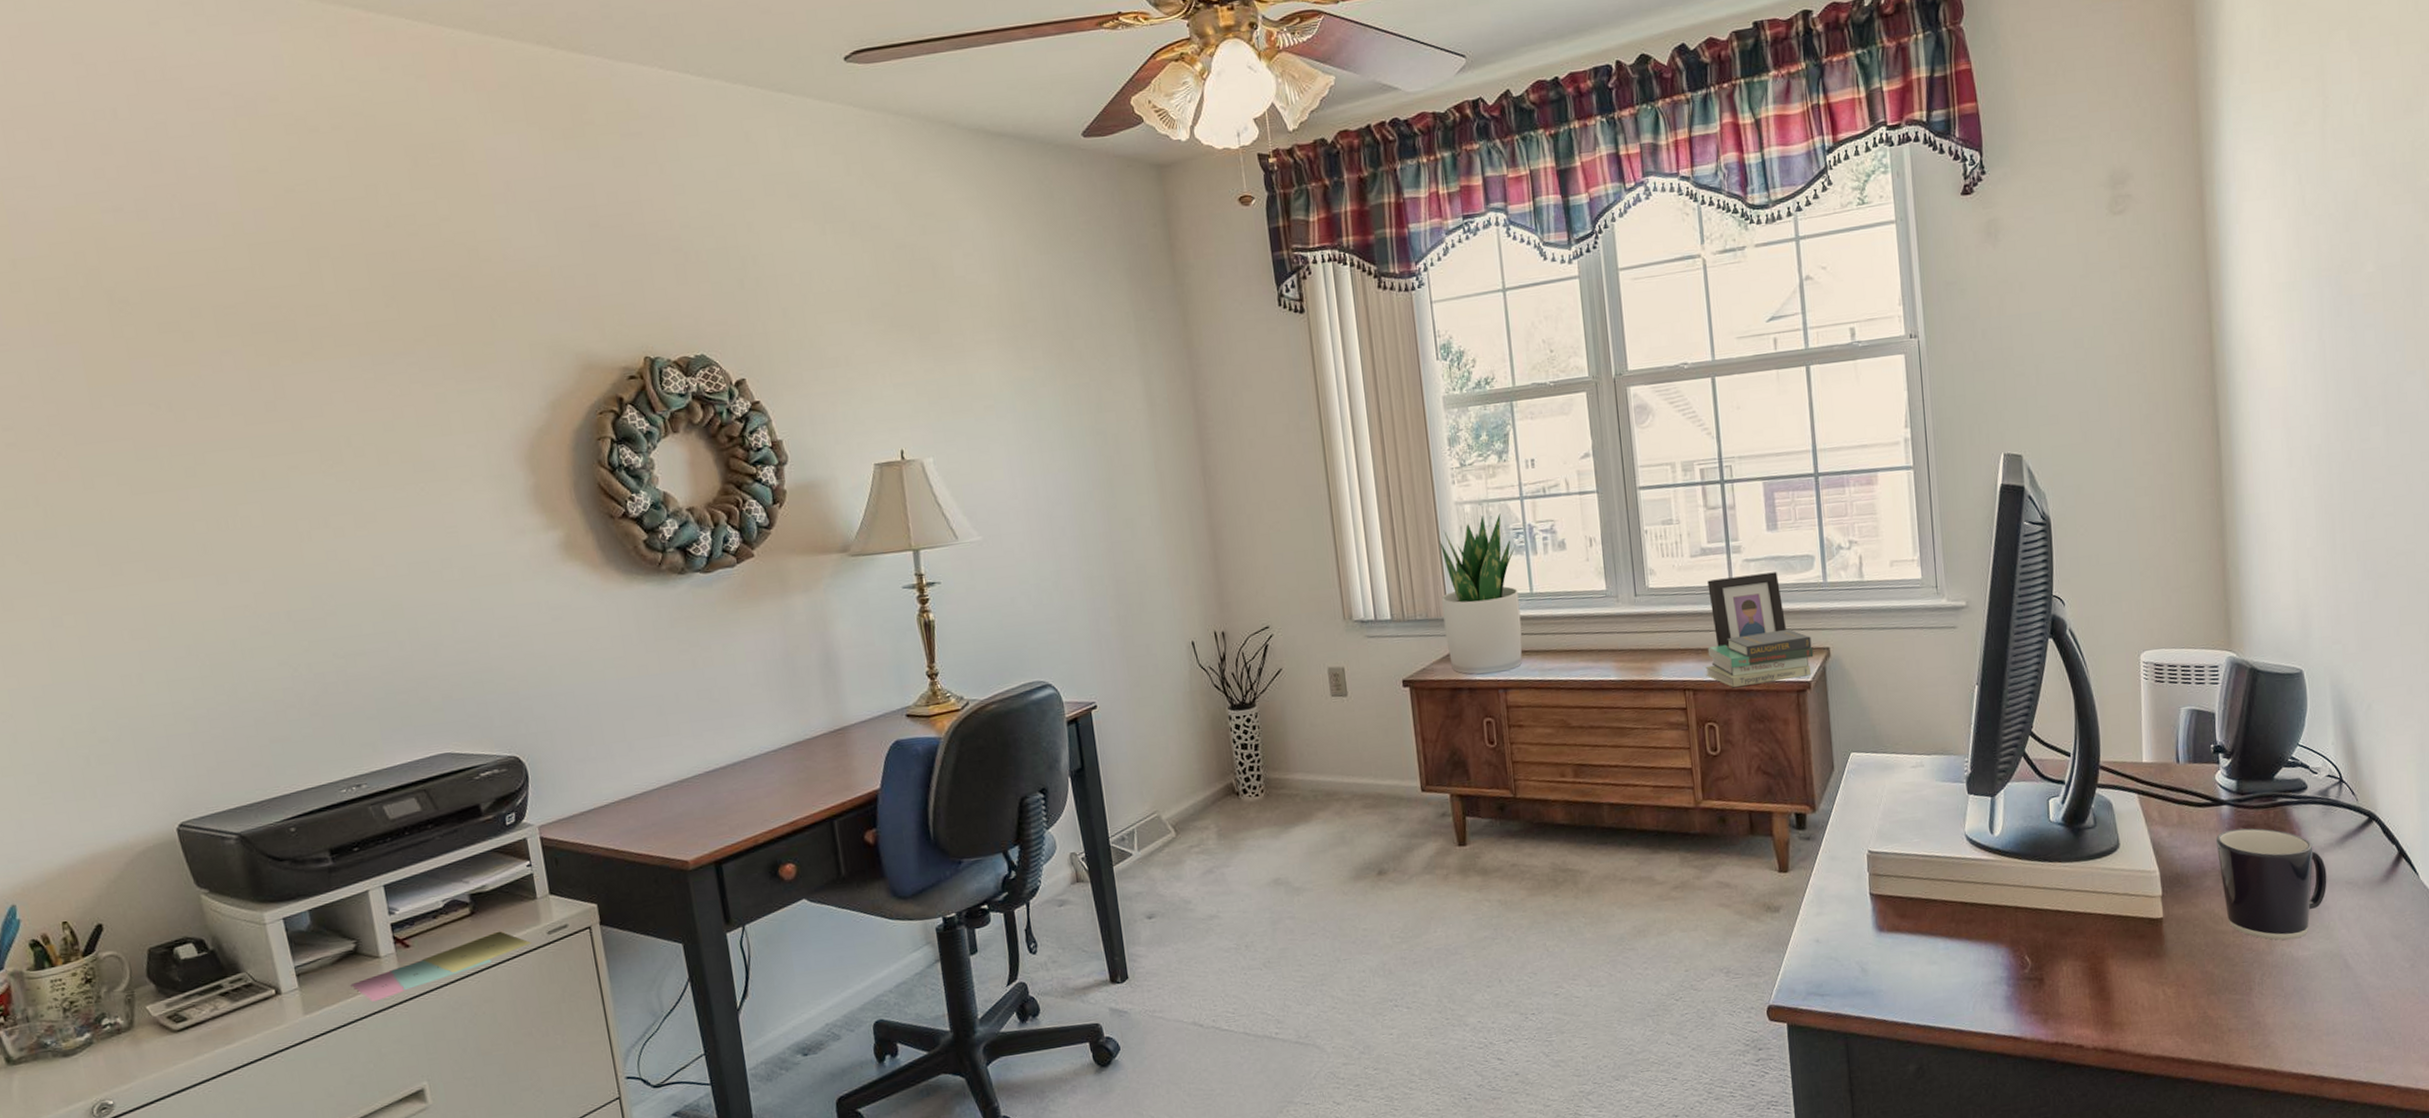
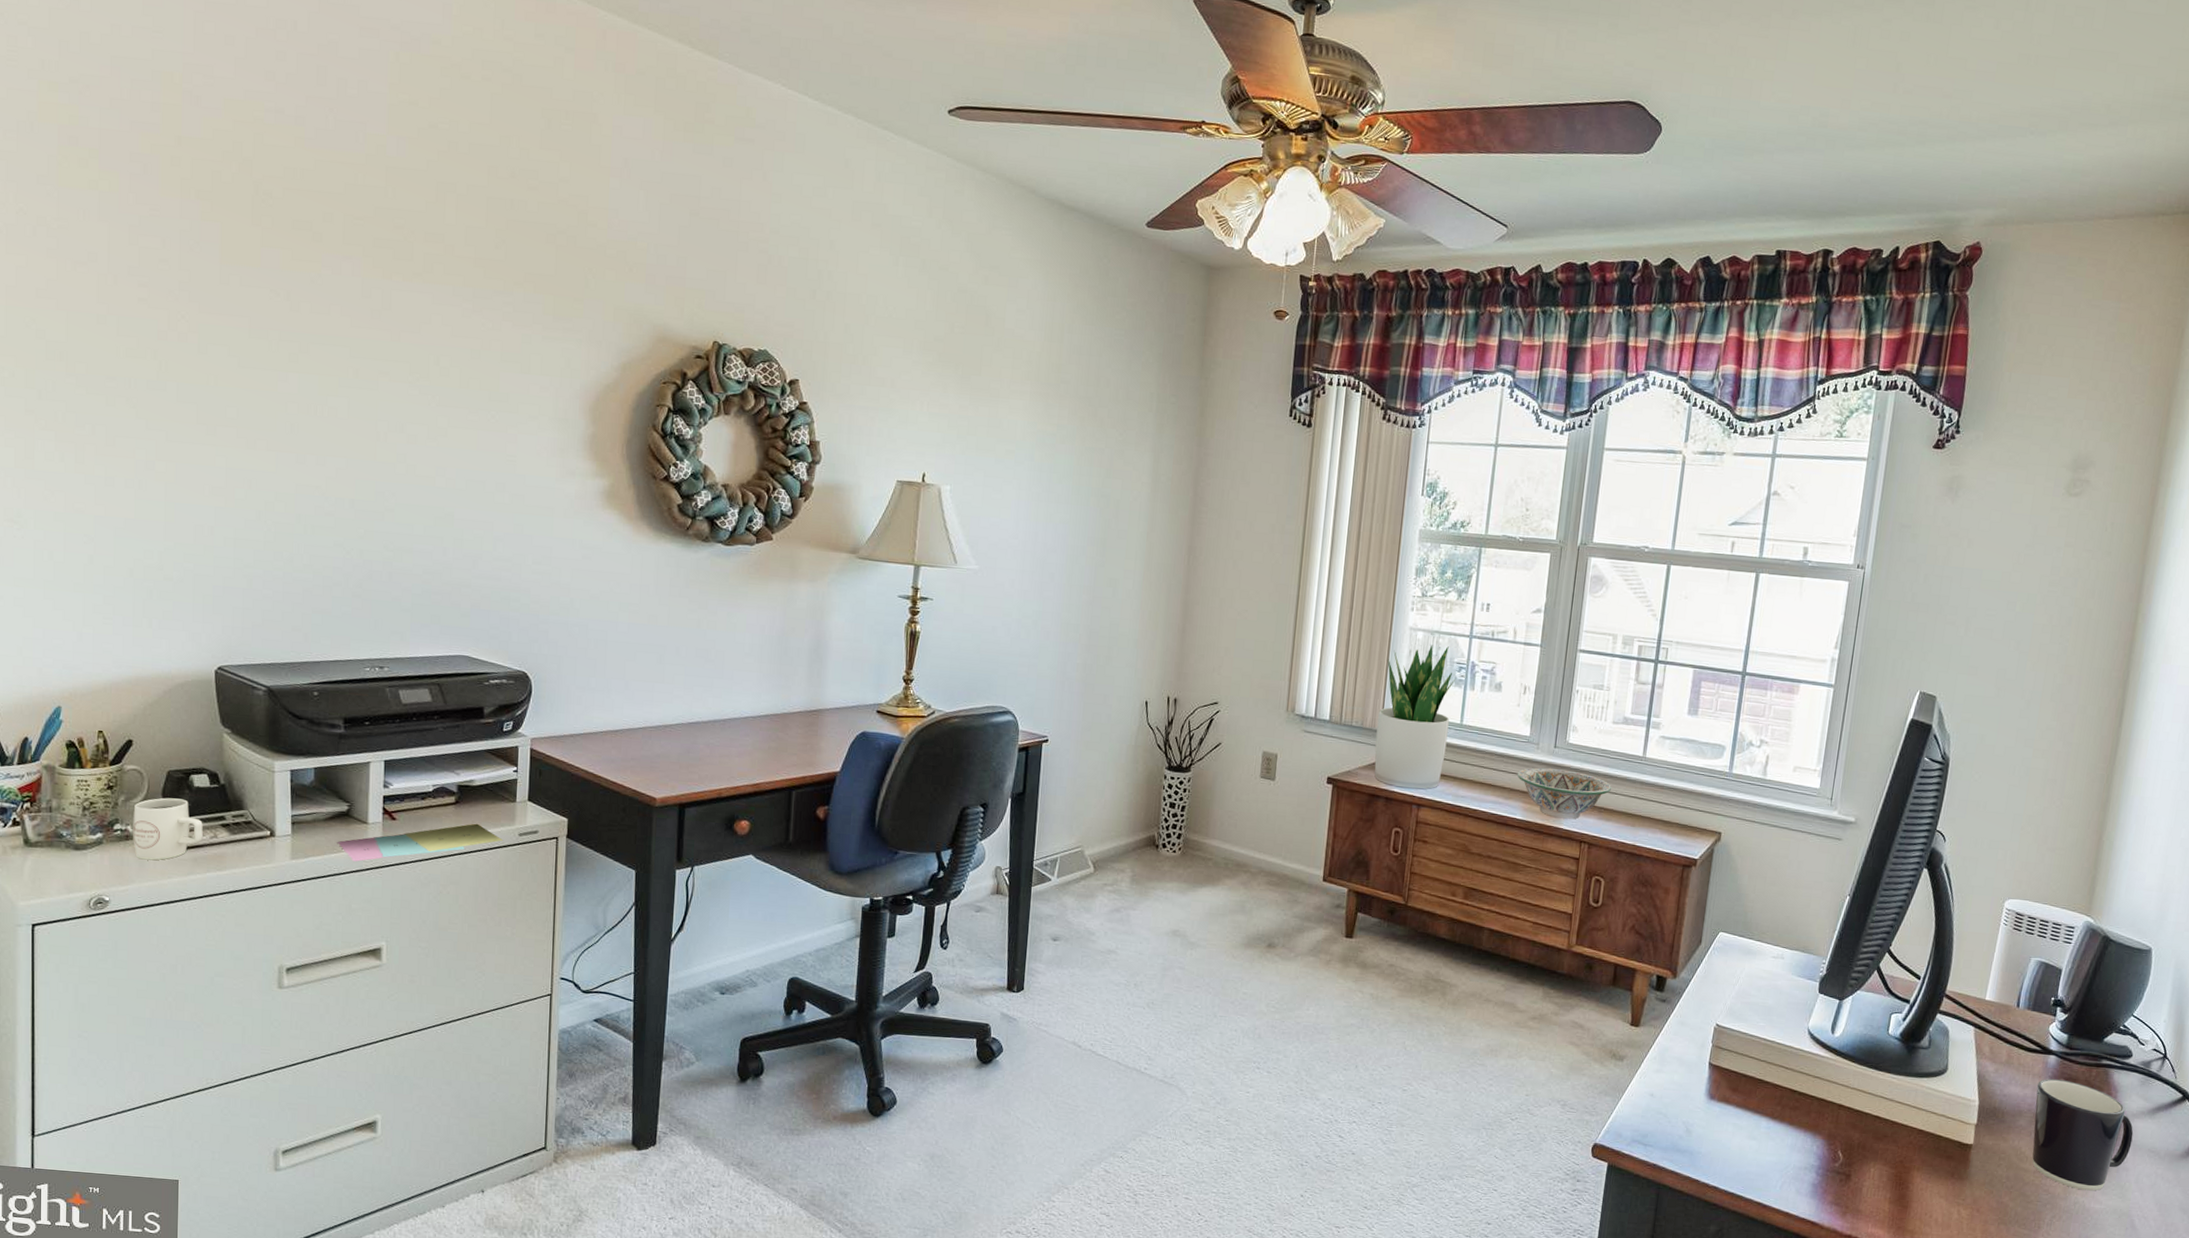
mug: none [118,975,203,1052] -> present [132,797,204,861]
decorative bowl: none [1601,617,1704,670] -> present [1517,767,1611,819]
books: present [1705,629,1814,688] -> none [1603,803,1707,854]
picture frame: present [1707,572,1786,647] -> none [1619,748,1689,810]

